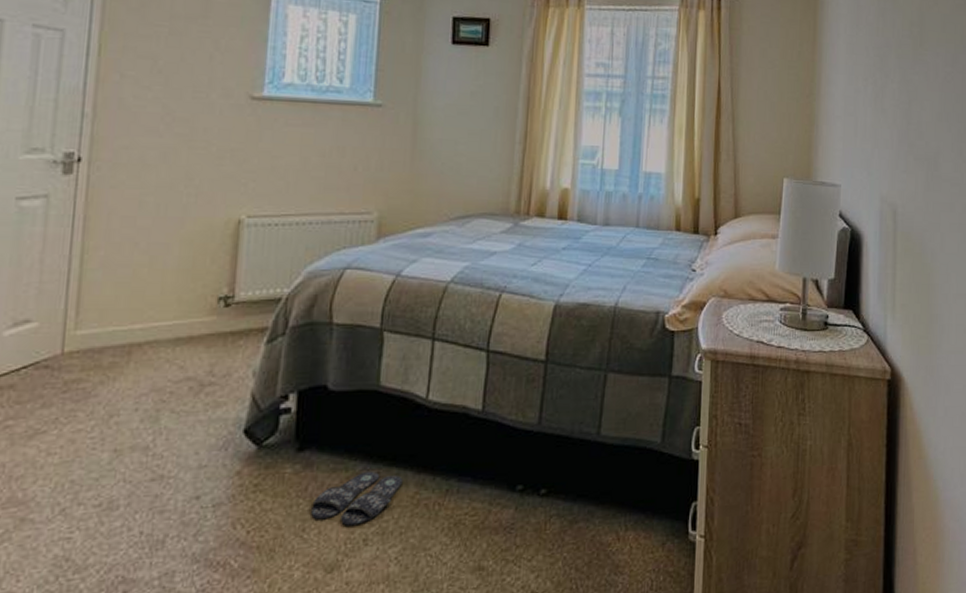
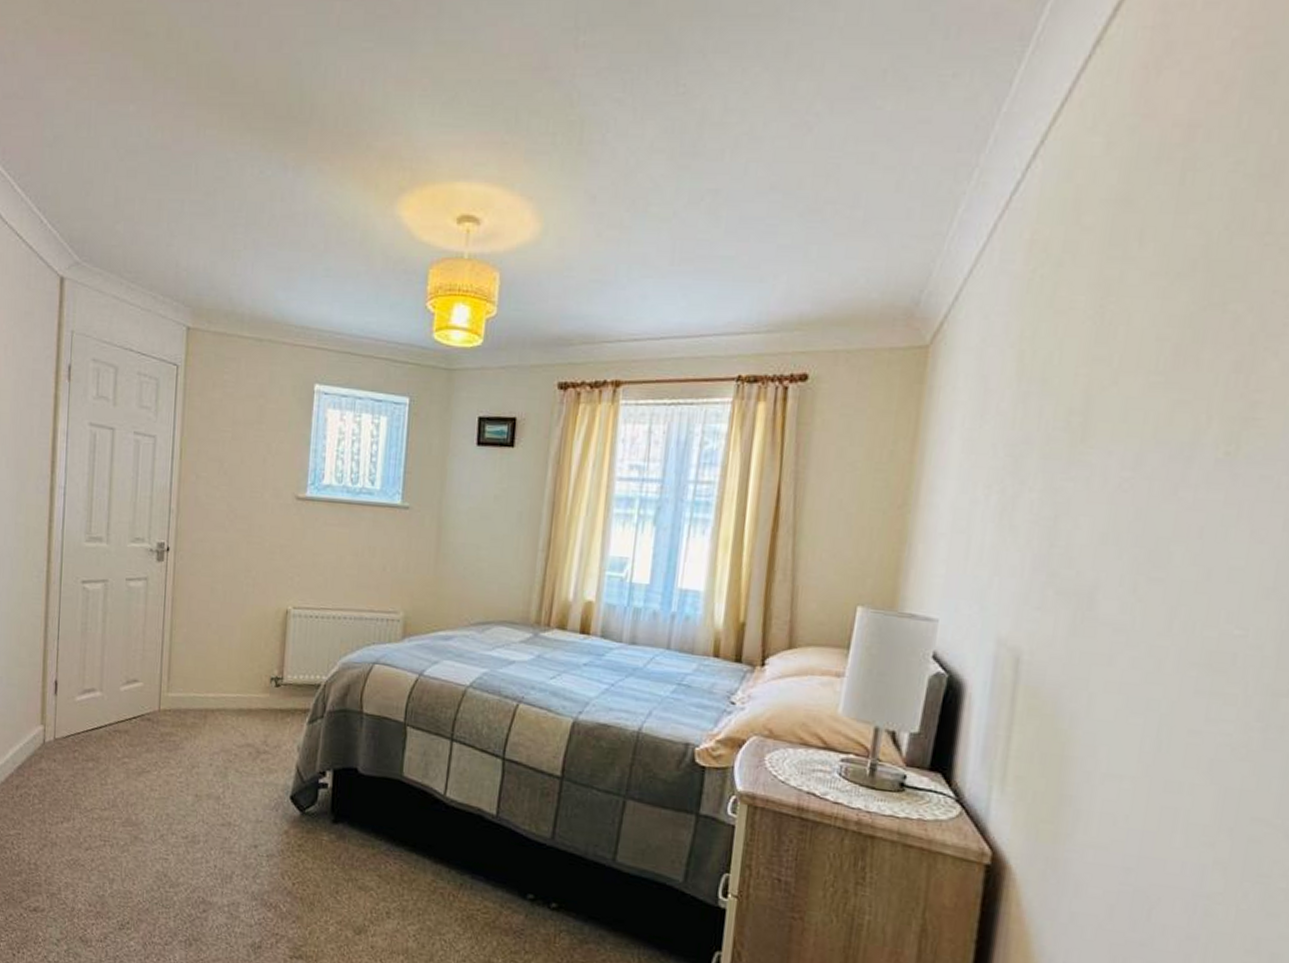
slippers: present [311,470,403,526] -> none [343,851,422,899]

